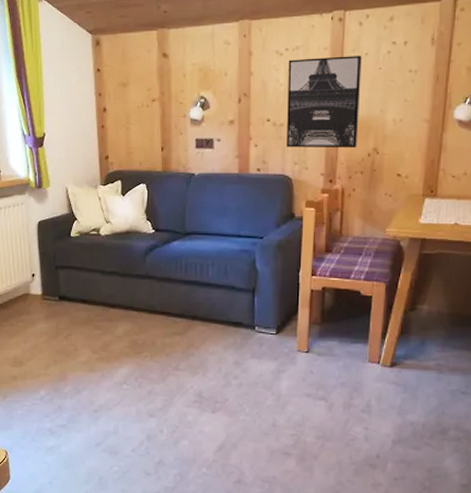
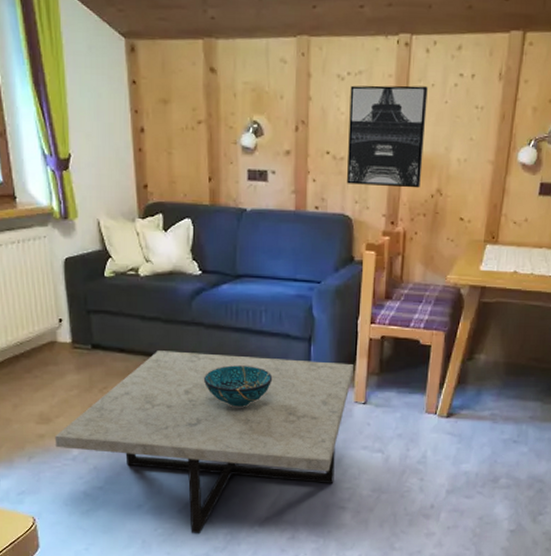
coffee table: none [26,301,296,474] -> present [54,350,354,534]
decorative bowl: none [155,315,219,354] -> present [203,365,273,407]

